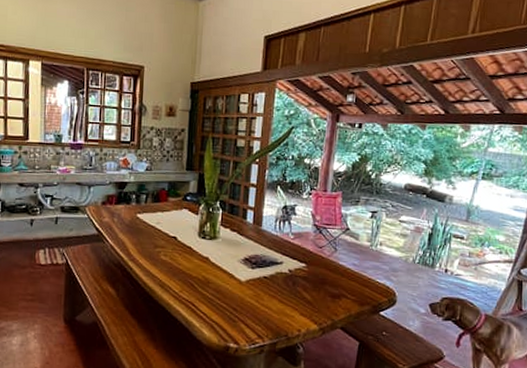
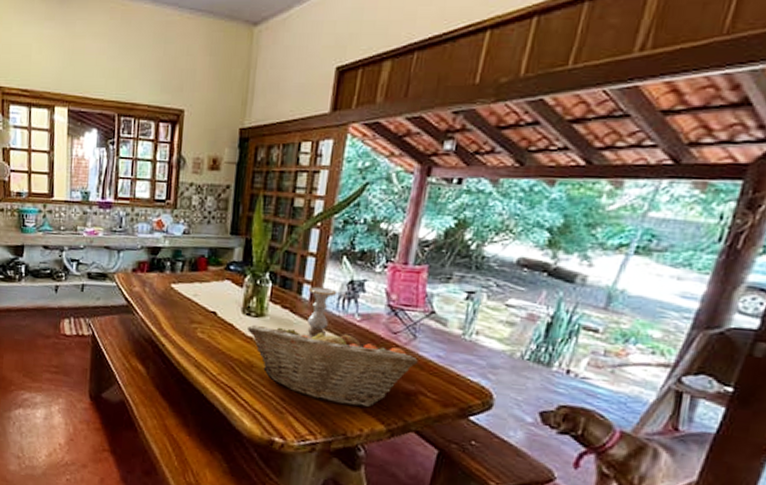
fruit basket: none [203,244,339,311] -> present [248,324,418,408]
candle holder: none [247,211,275,256] -> present [300,286,338,339]

